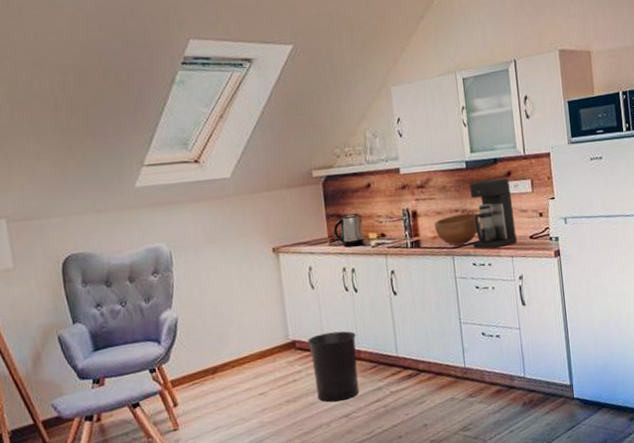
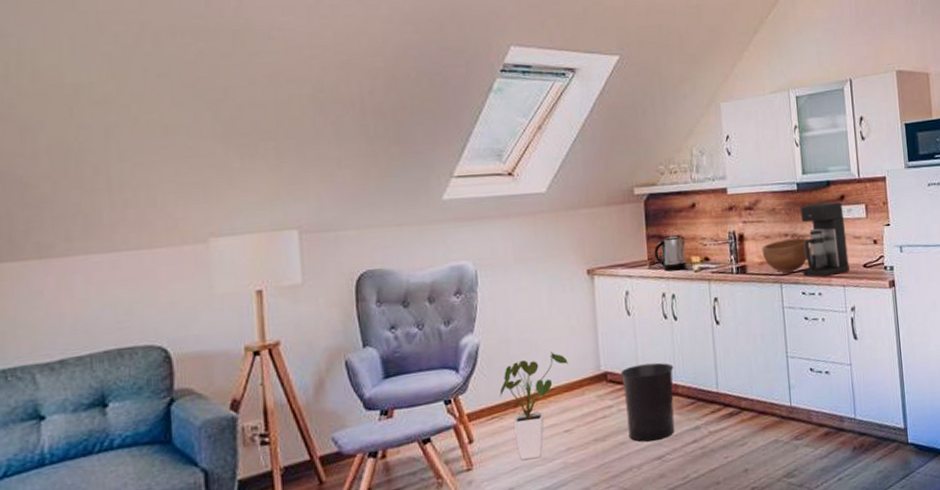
house plant: none [198,323,259,421] -> present [499,352,568,461]

